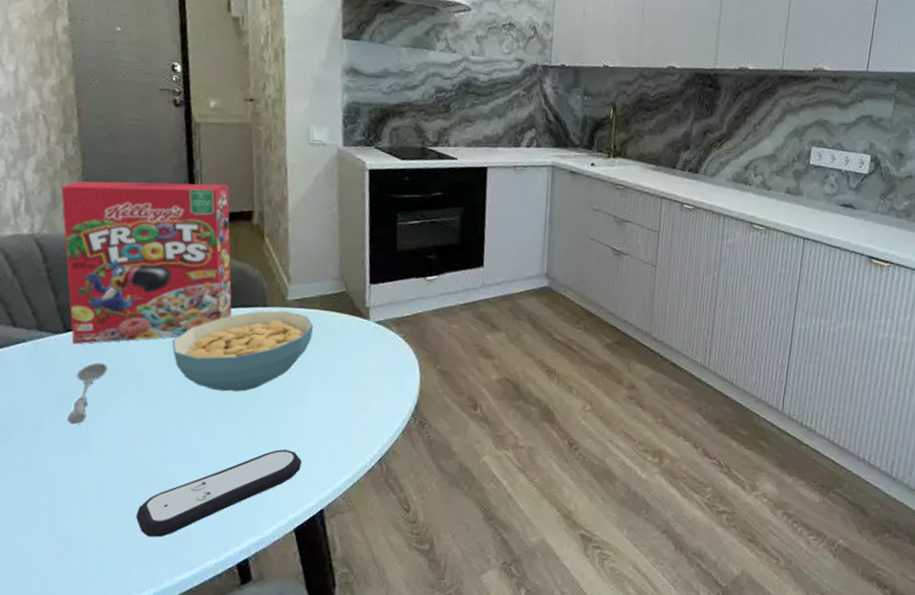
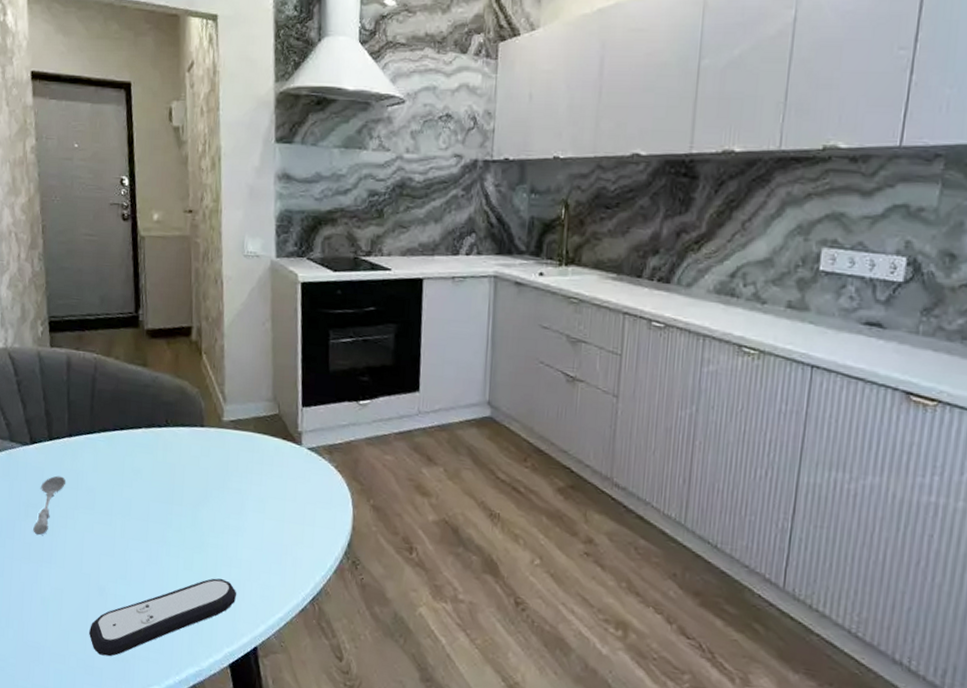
cereal box: present [61,181,232,345] -> none [29,296,173,457]
cereal bowl: present [172,311,314,392] -> none [120,431,248,515]

